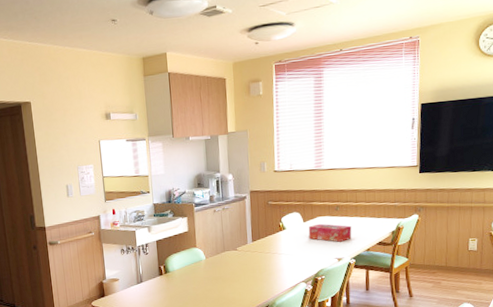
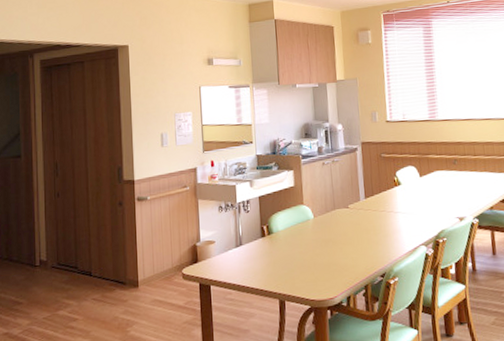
tissue box: present [308,223,352,242] -> none [425,178,473,199]

